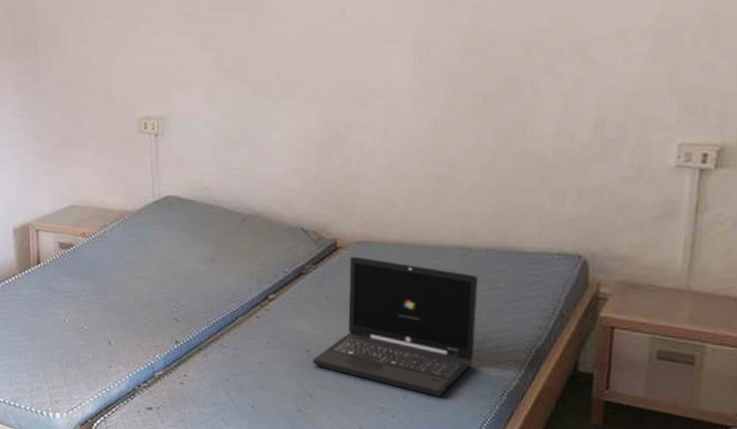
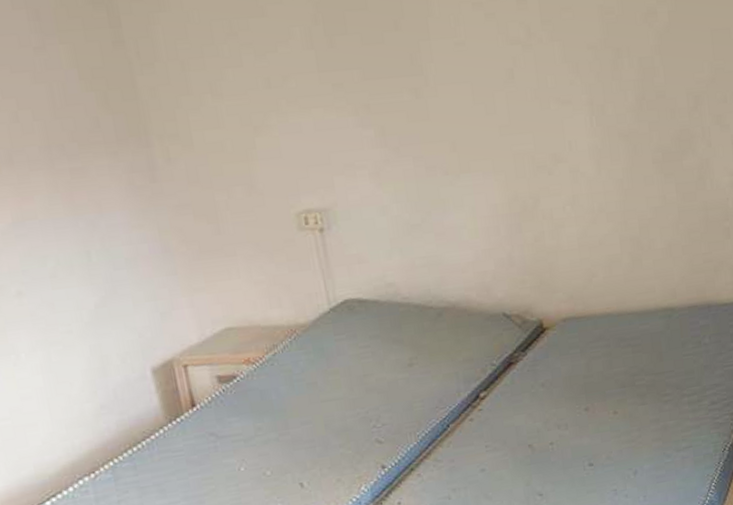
laptop: present [313,256,478,397] -> none [537,334,693,467]

